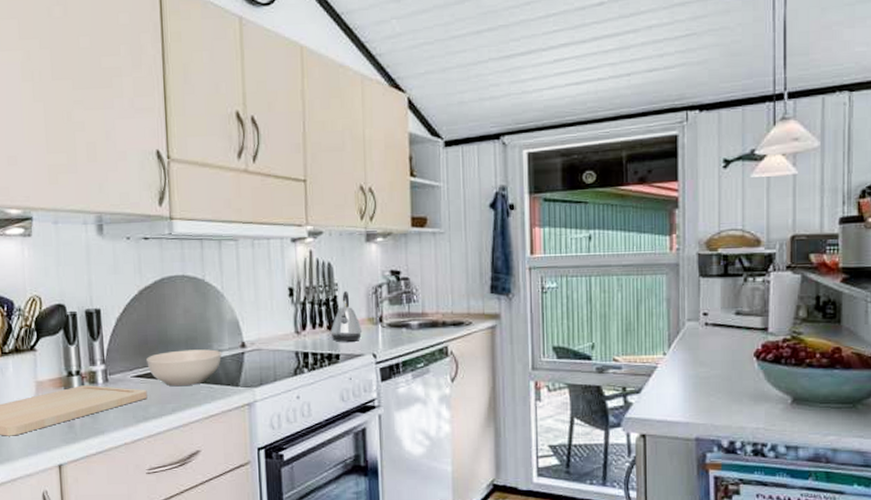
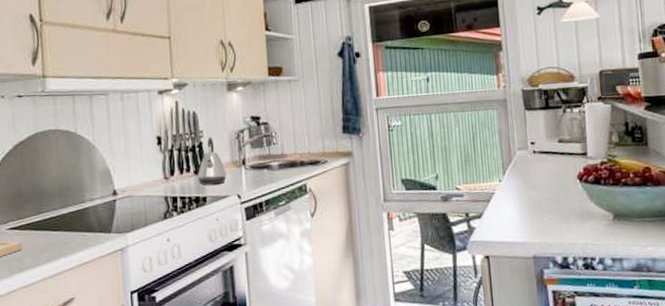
bowl: present [145,349,222,387] -> none [20,198,95,237]

